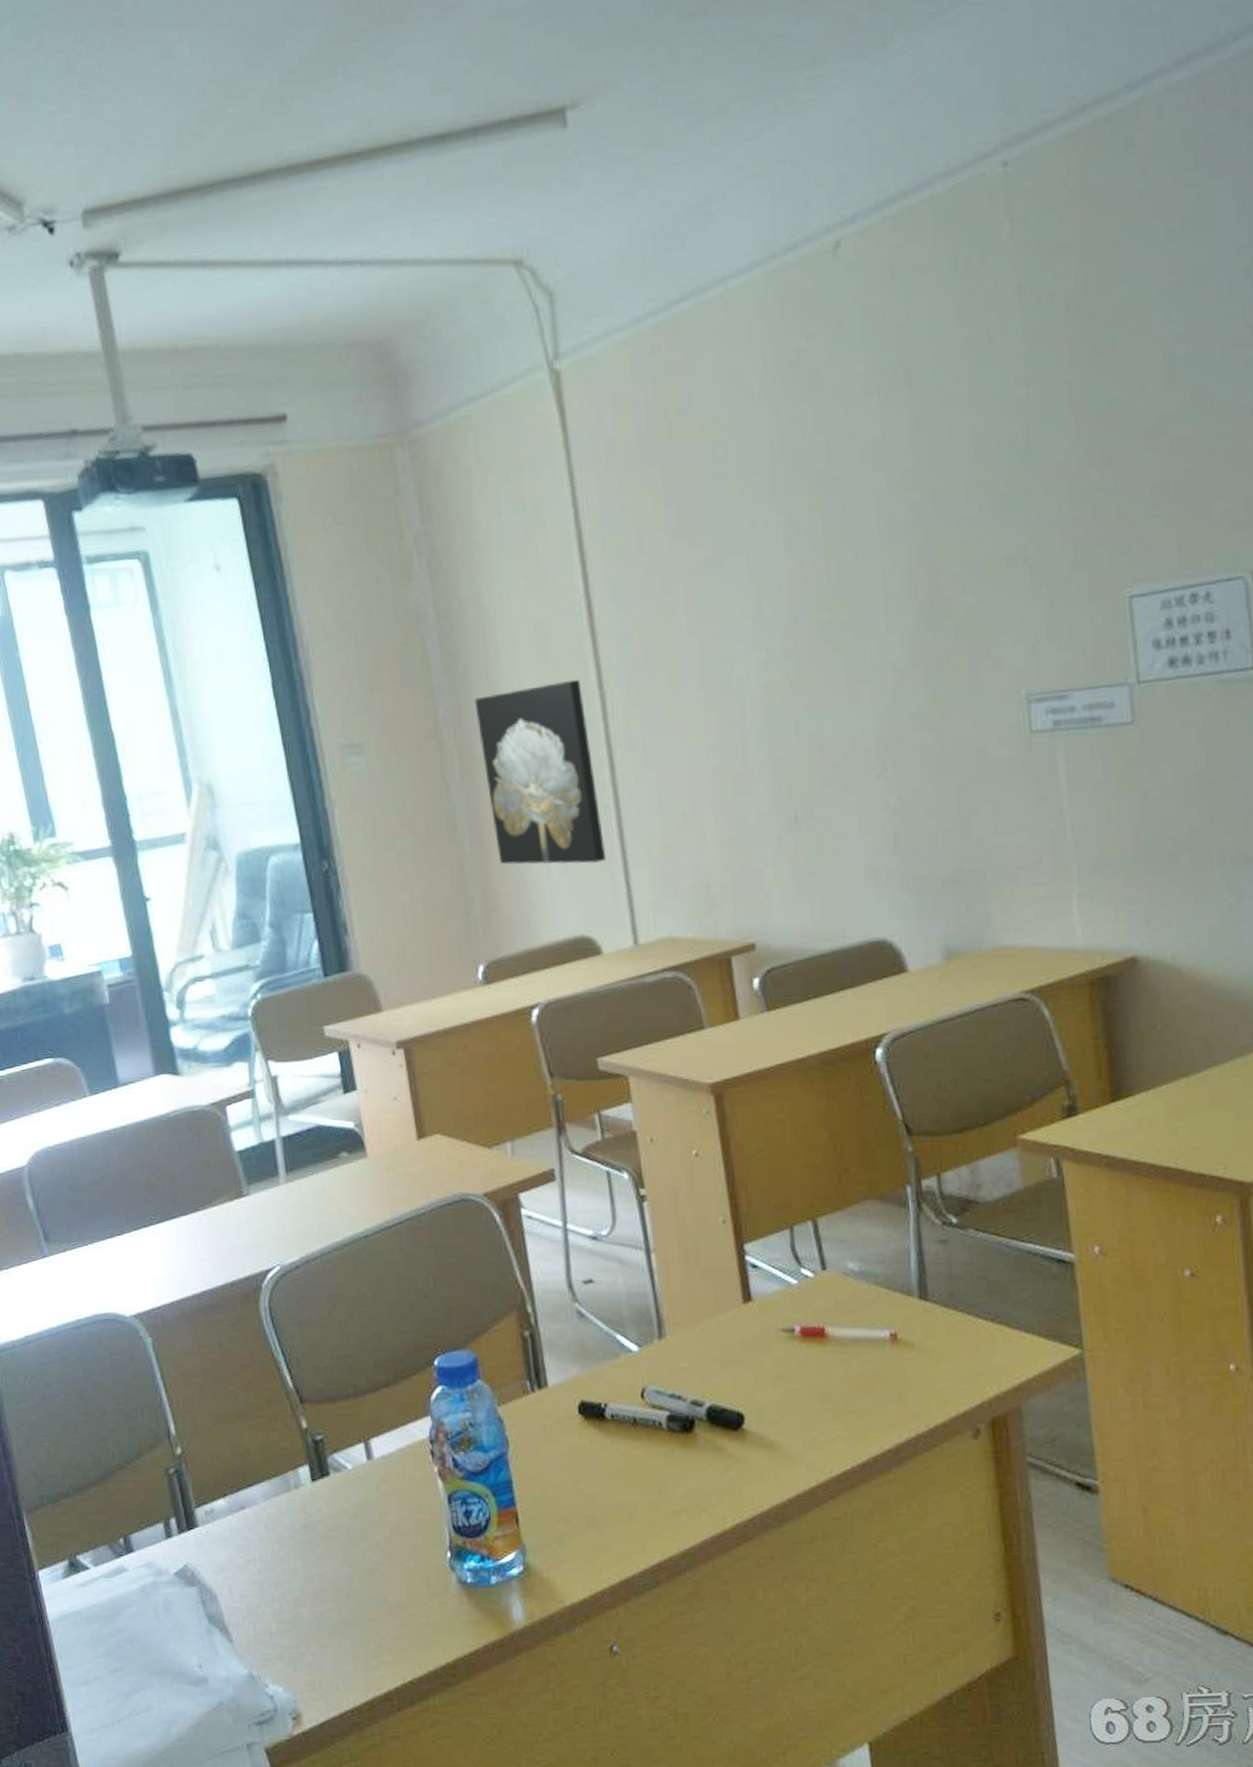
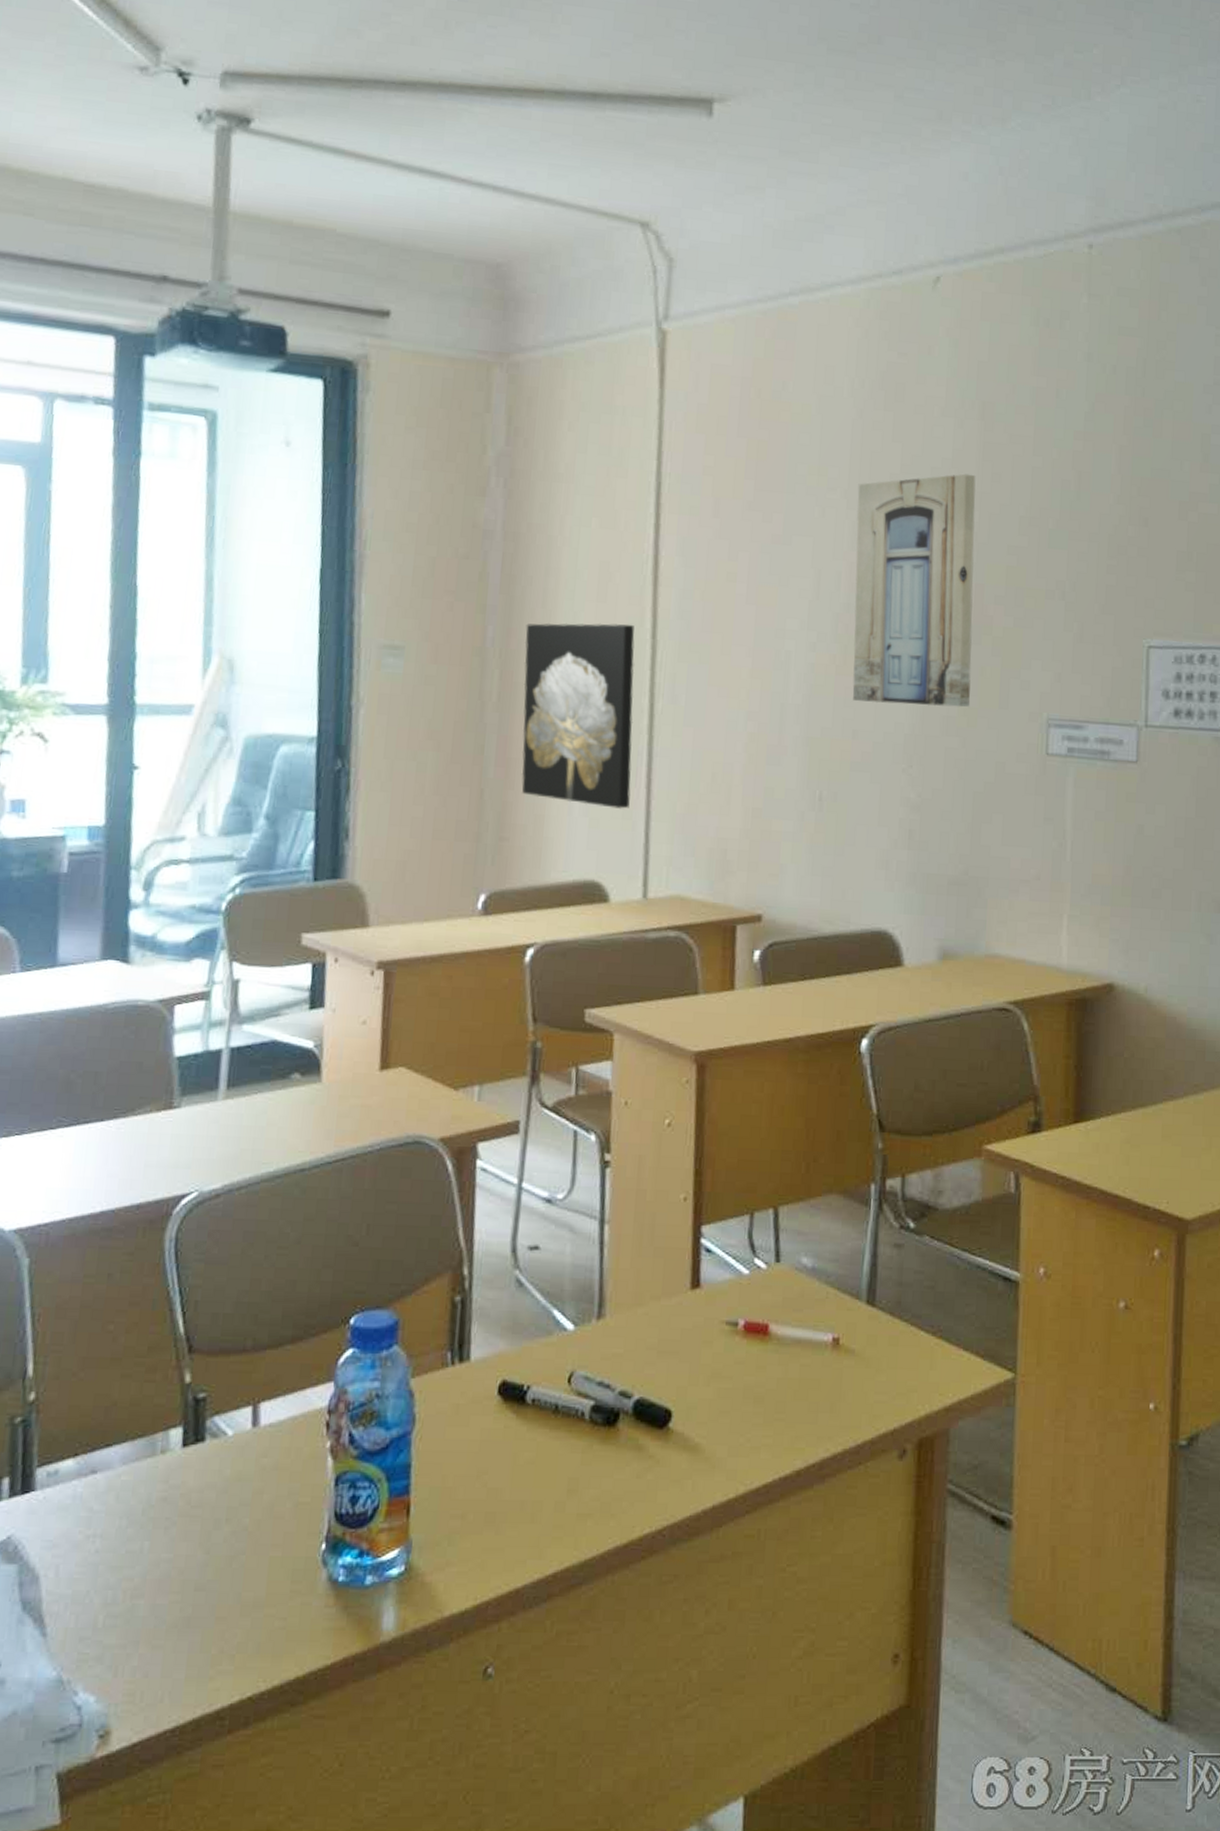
wall art: none [785,450,940,714] -> present [852,473,976,707]

